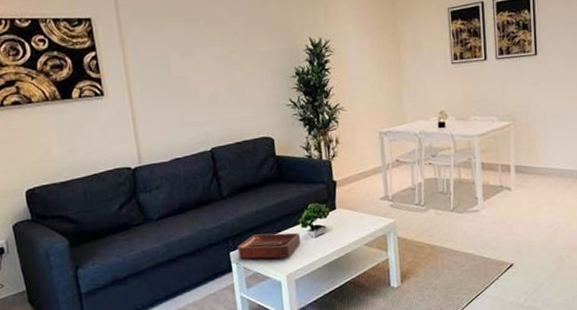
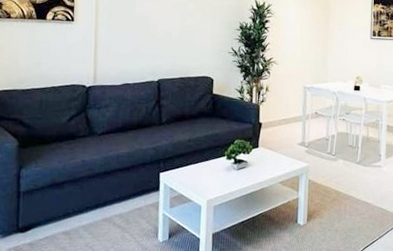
decorative tray: present [237,232,301,259] -> none [167,160,224,184]

